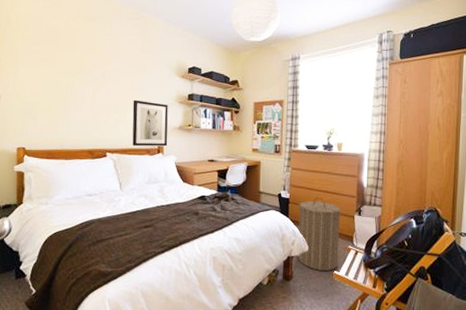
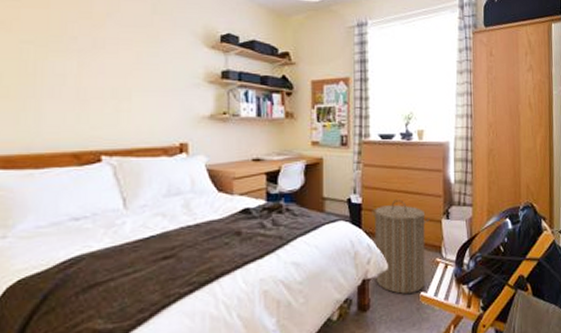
wall art: present [132,99,168,147] -> none [140,79,194,145]

